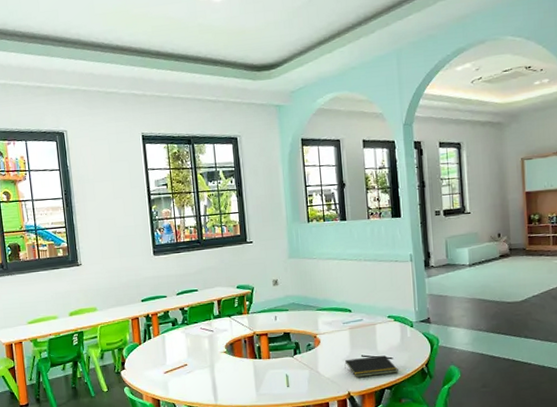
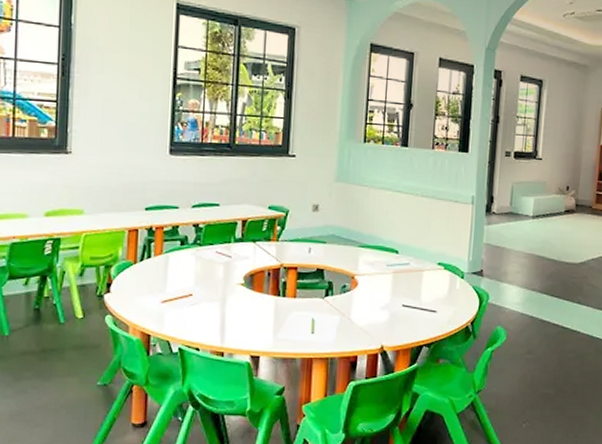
notepad: present [344,355,399,378] -> none [381,307,441,331]

